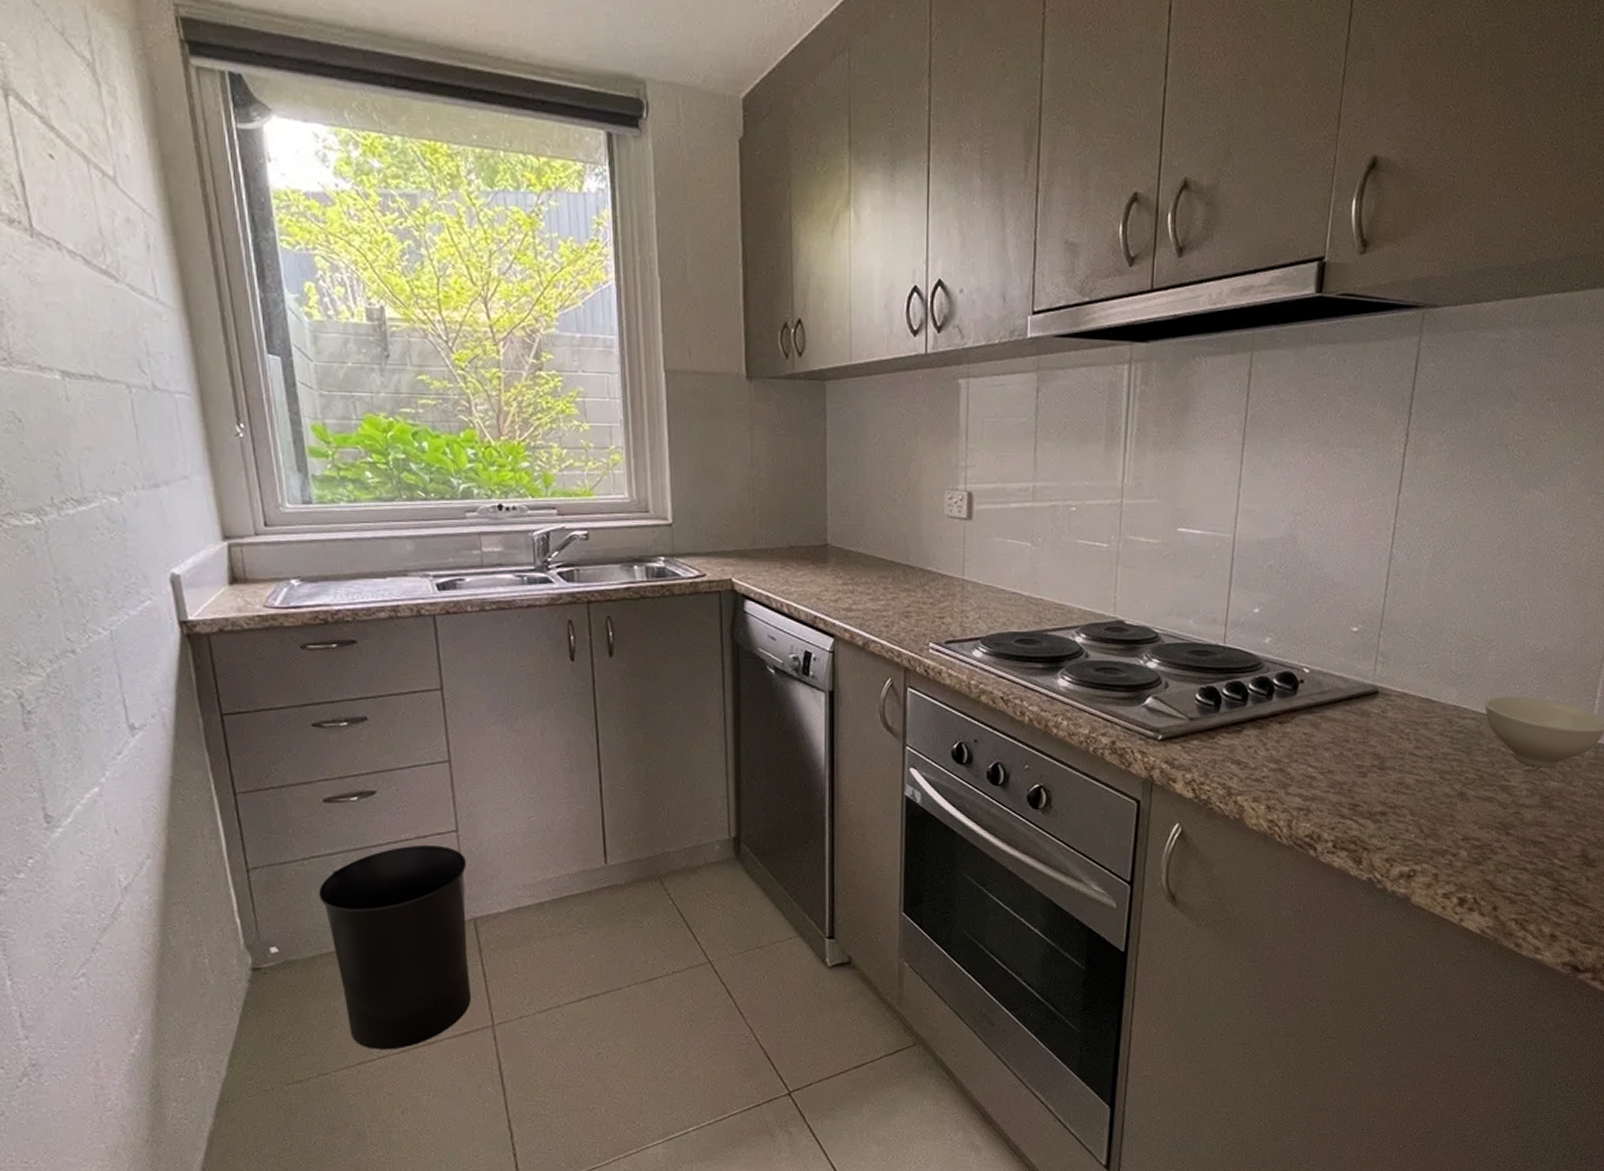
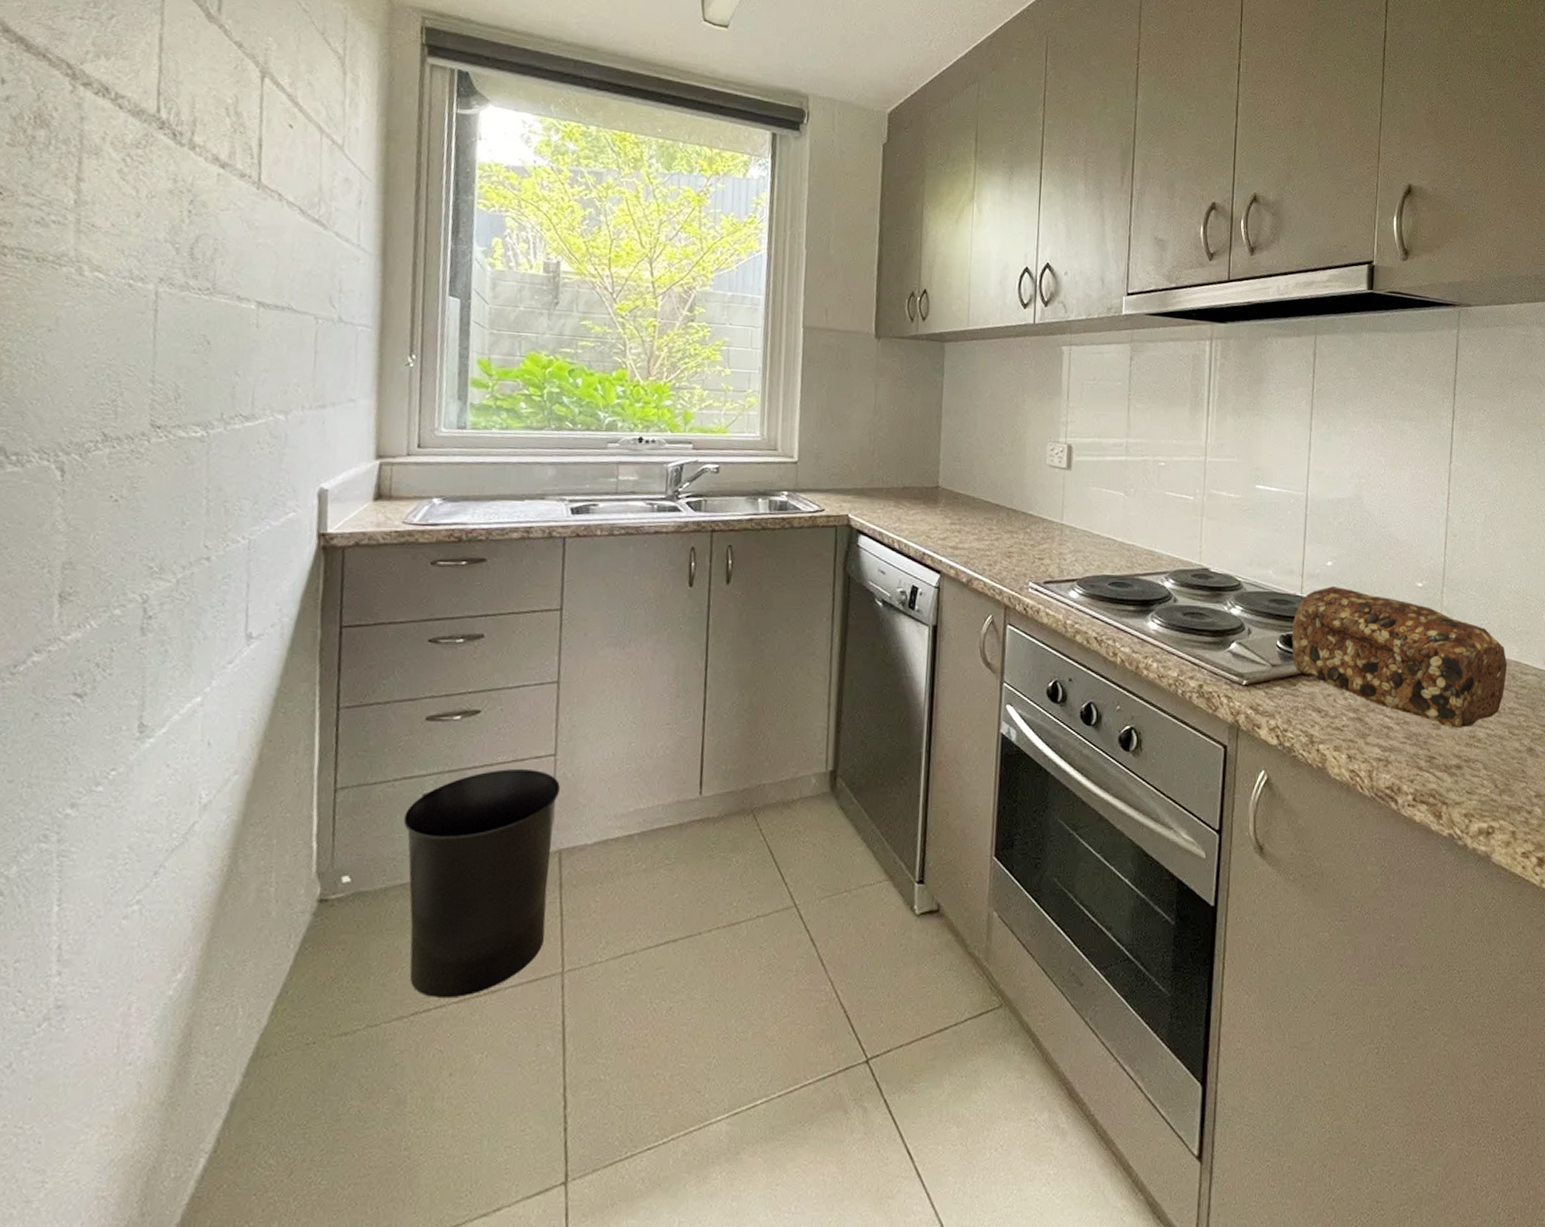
bread loaf: none [1211,635,1445,775] -> present [1291,586,1508,728]

